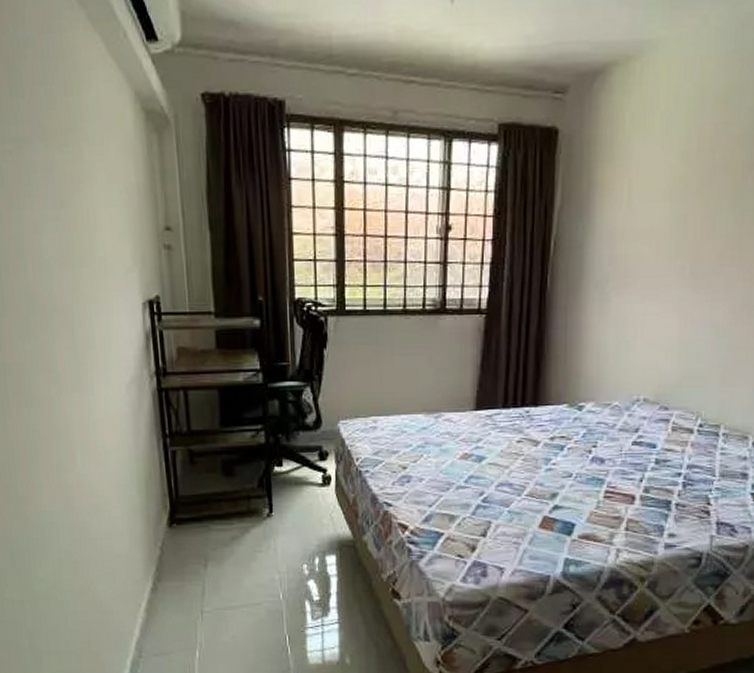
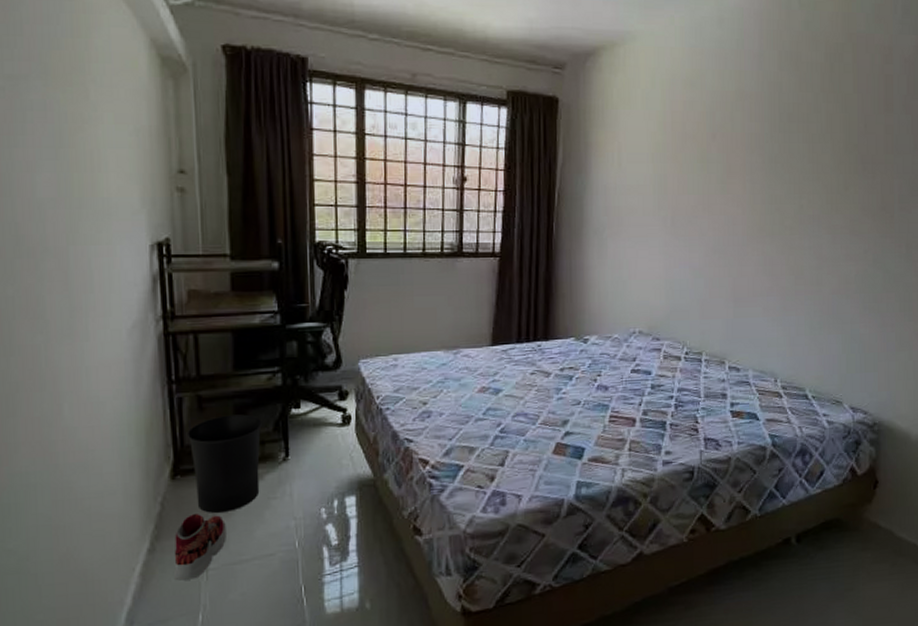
athletic shoe: none [173,560,218,619] -> present [174,514,226,581]
waste bin: none [181,470,247,560] -> present [188,414,262,513]

